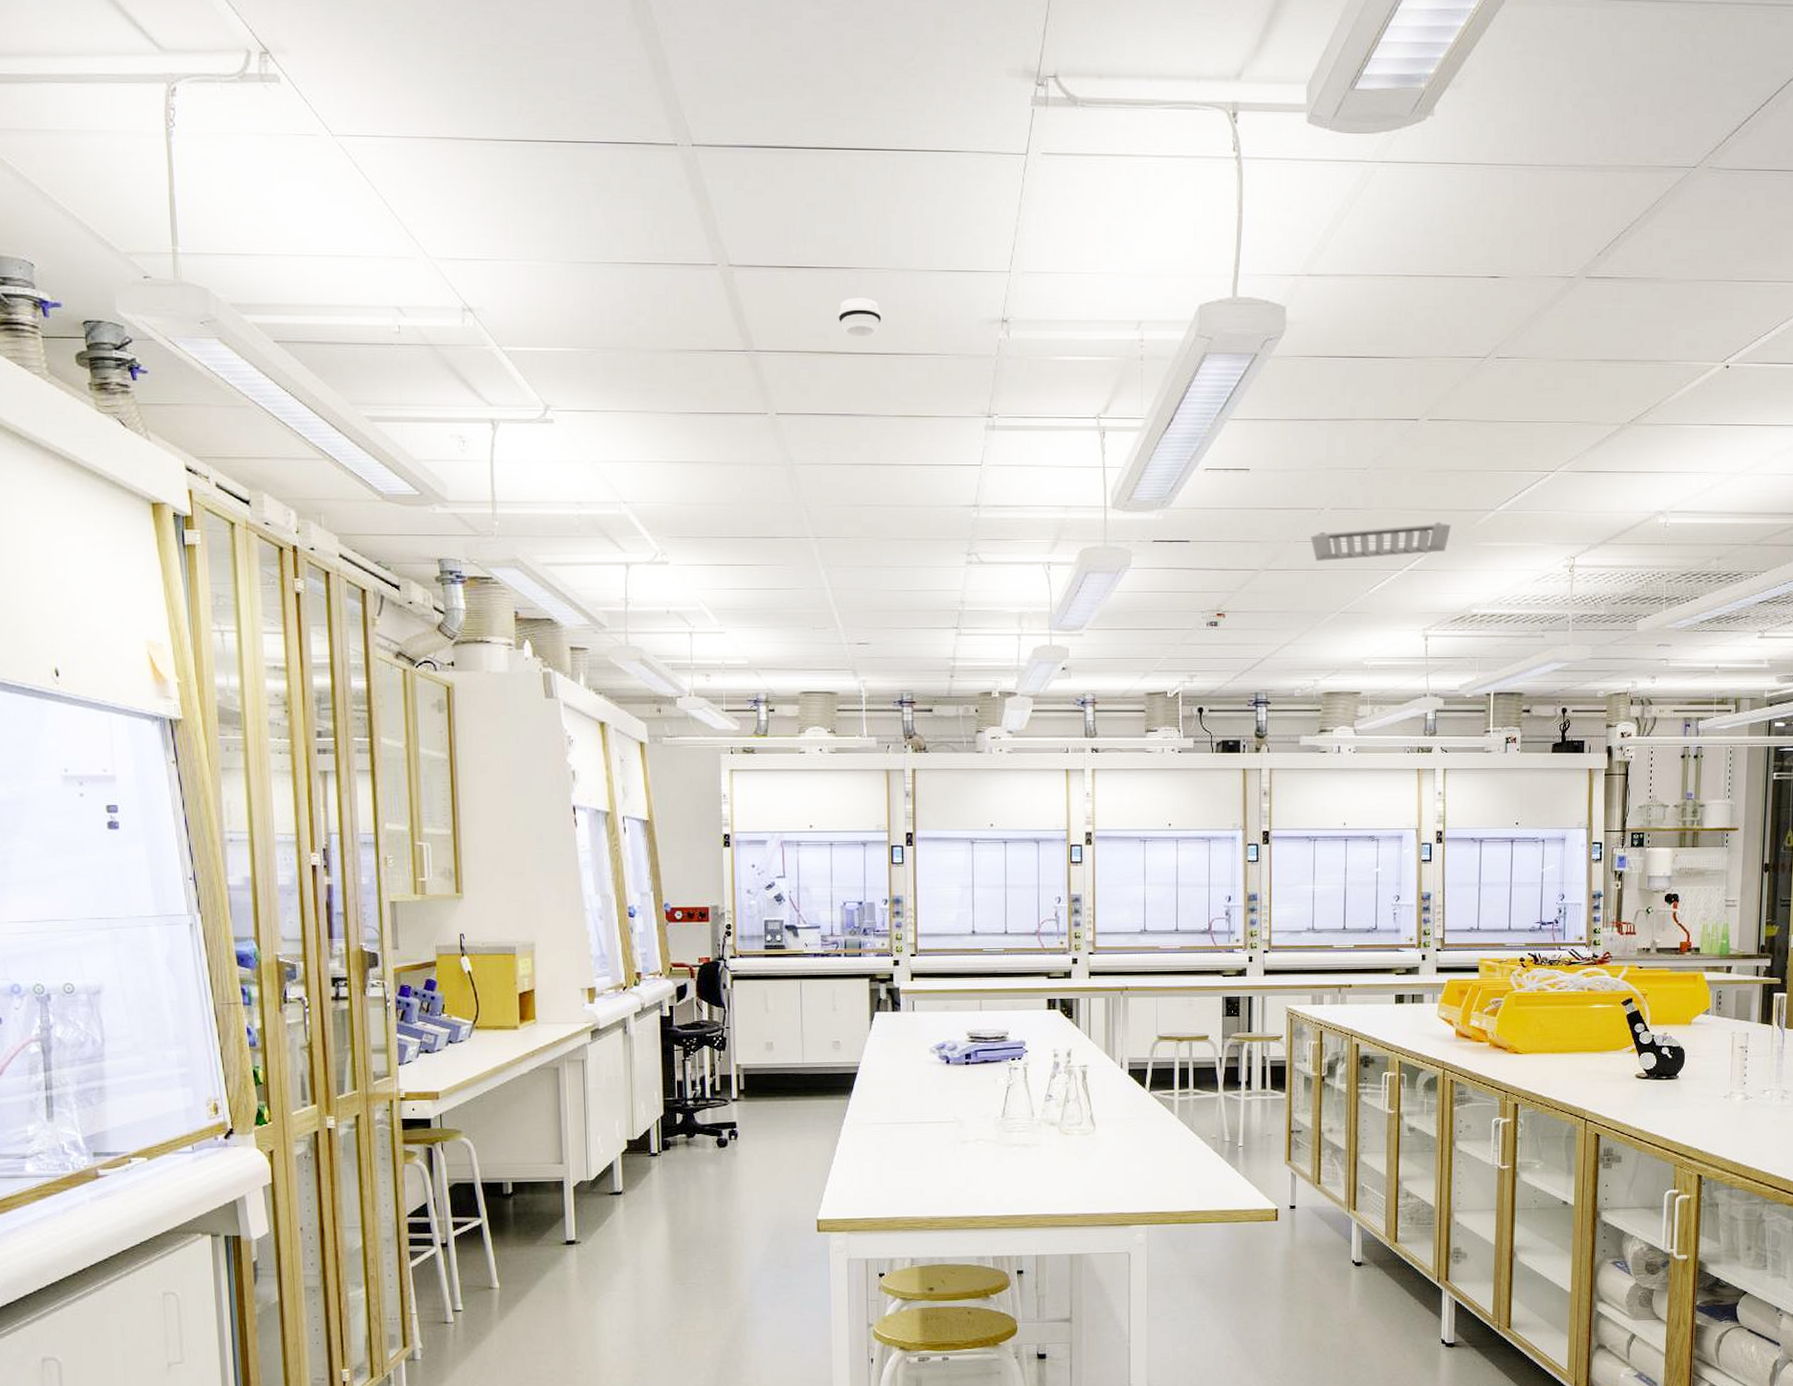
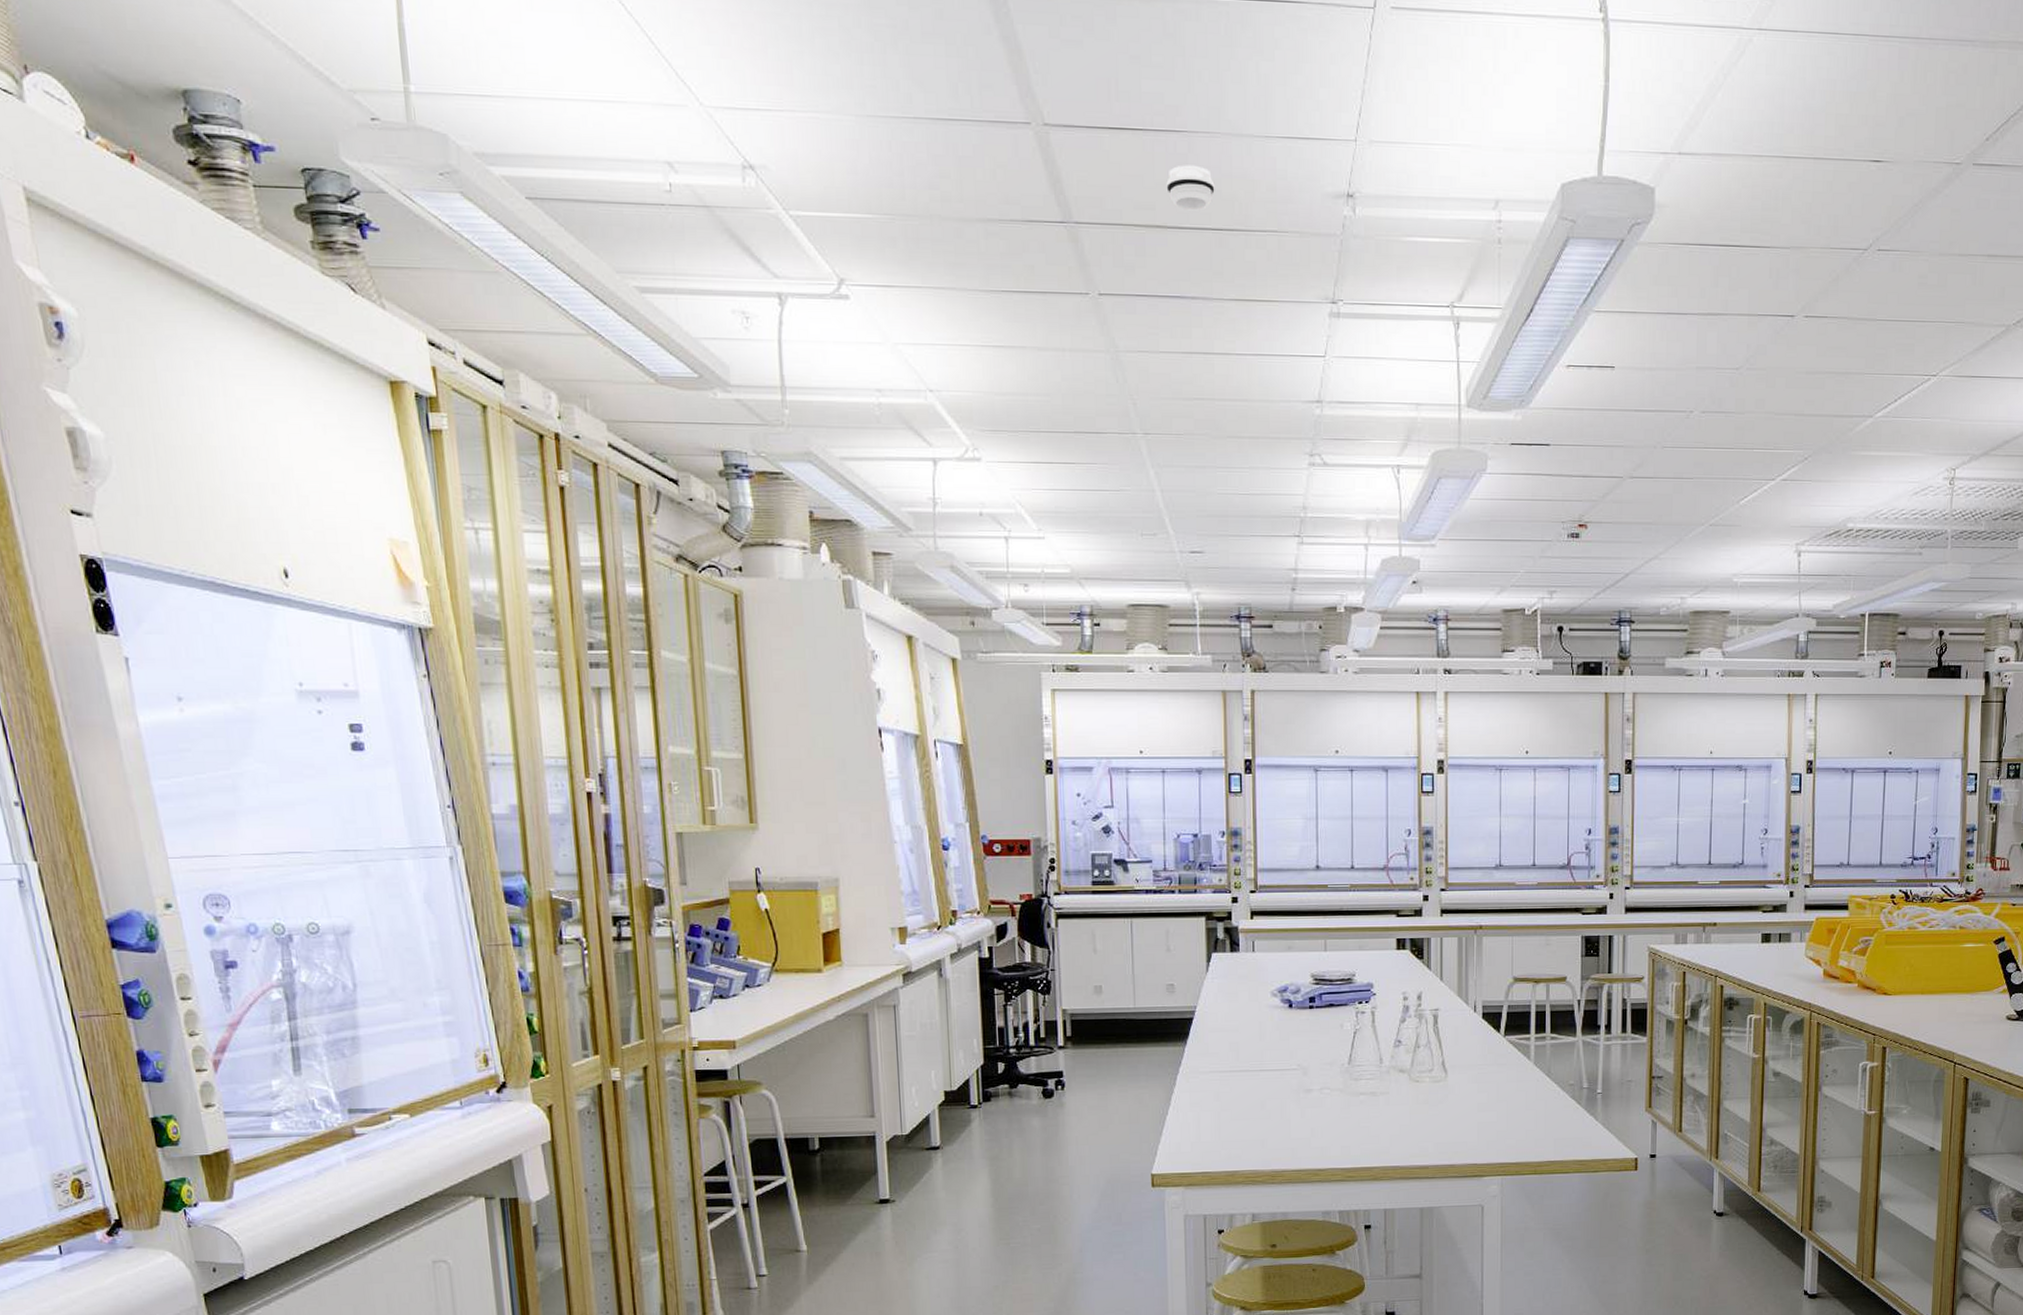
ceiling vent: present [1311,522,1451,561] -> none [1679,428,1827,469]

